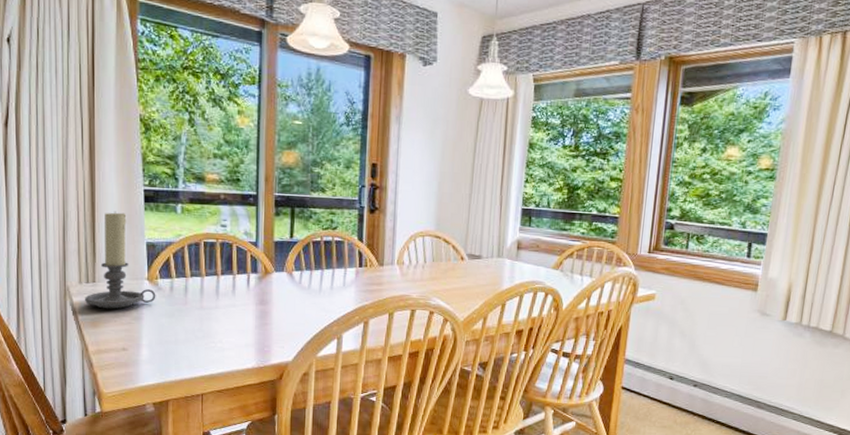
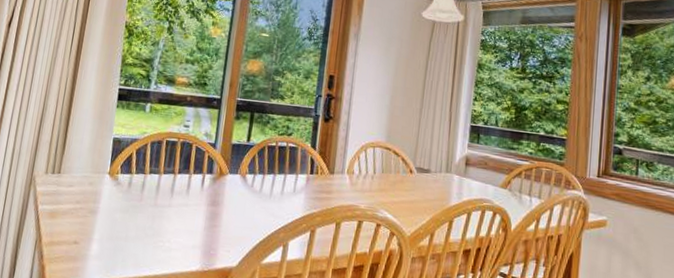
candle holder: present [85,211,156,309] -> none [47,106,115,201]

